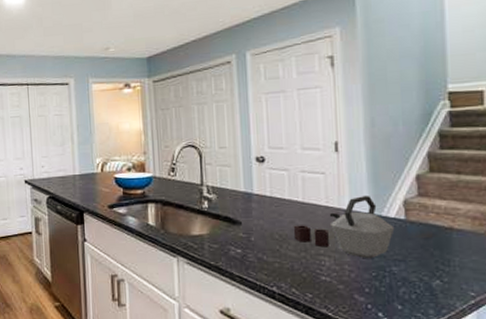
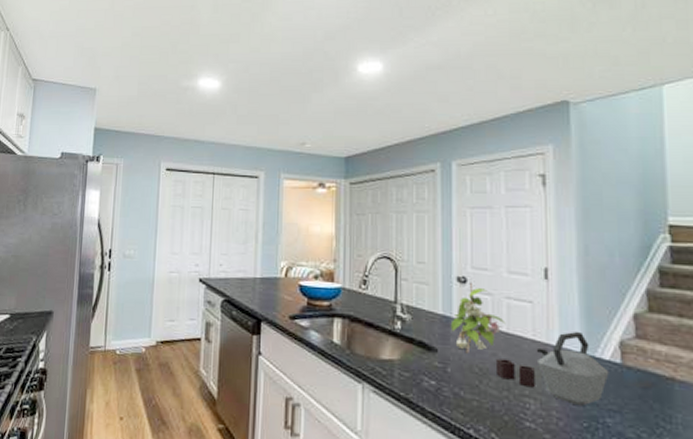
plant: none [252,160,301,223] -> present [450,282,506,353]

